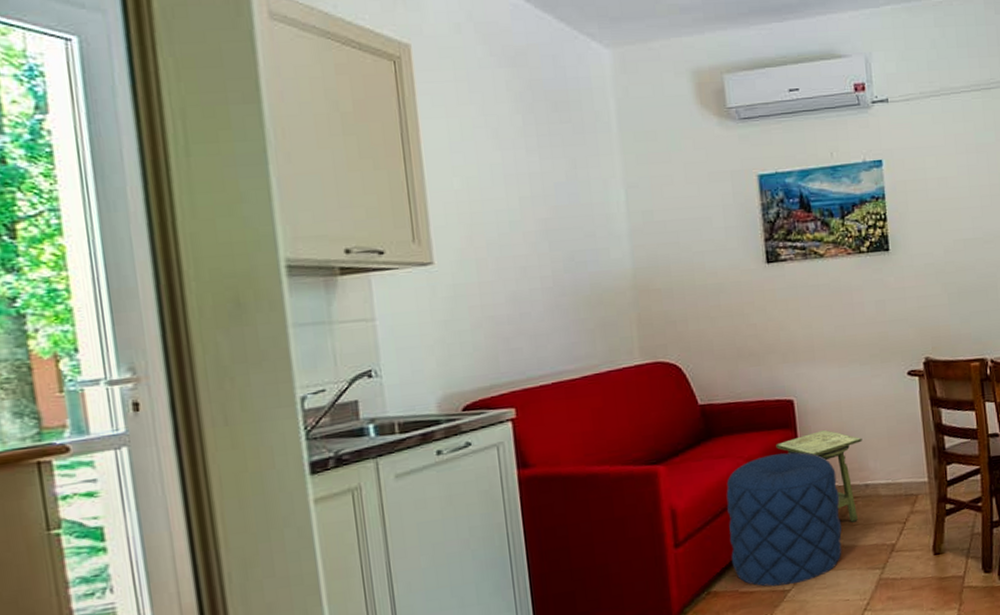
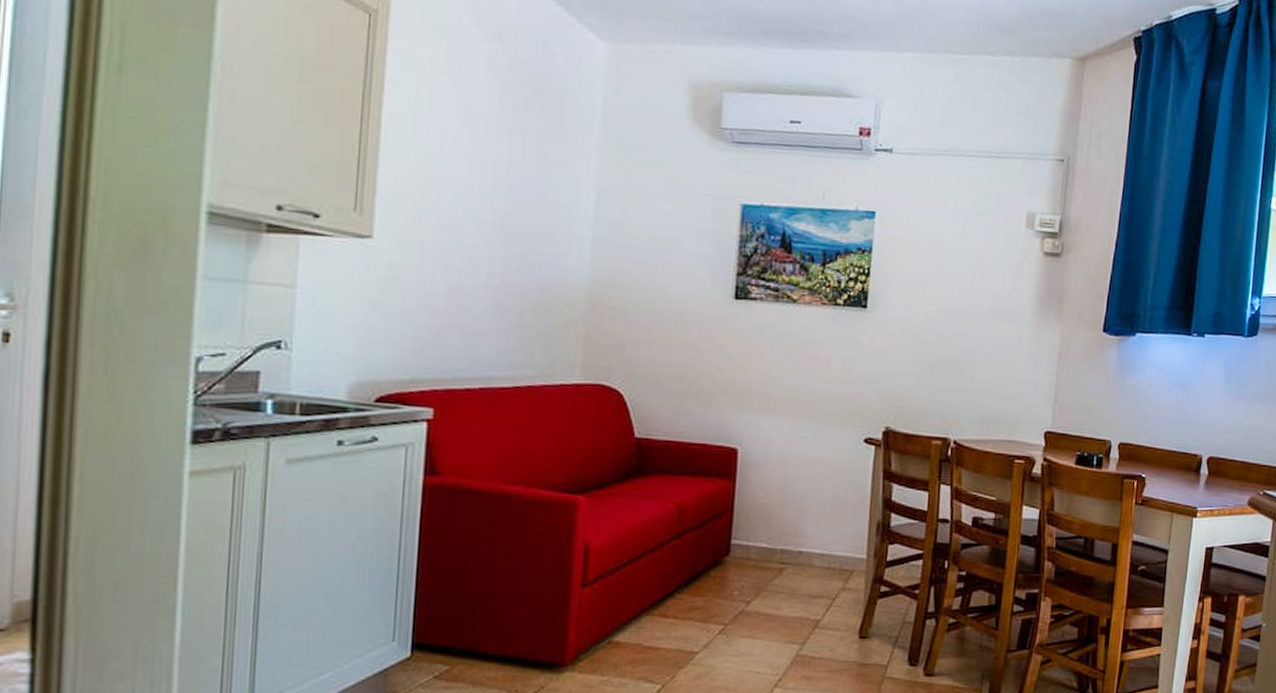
pouf: present [726,452,842,587] -> none [640,503,770,647]
side table: present [776,430,862,522] -> none [710,486,804,590]

